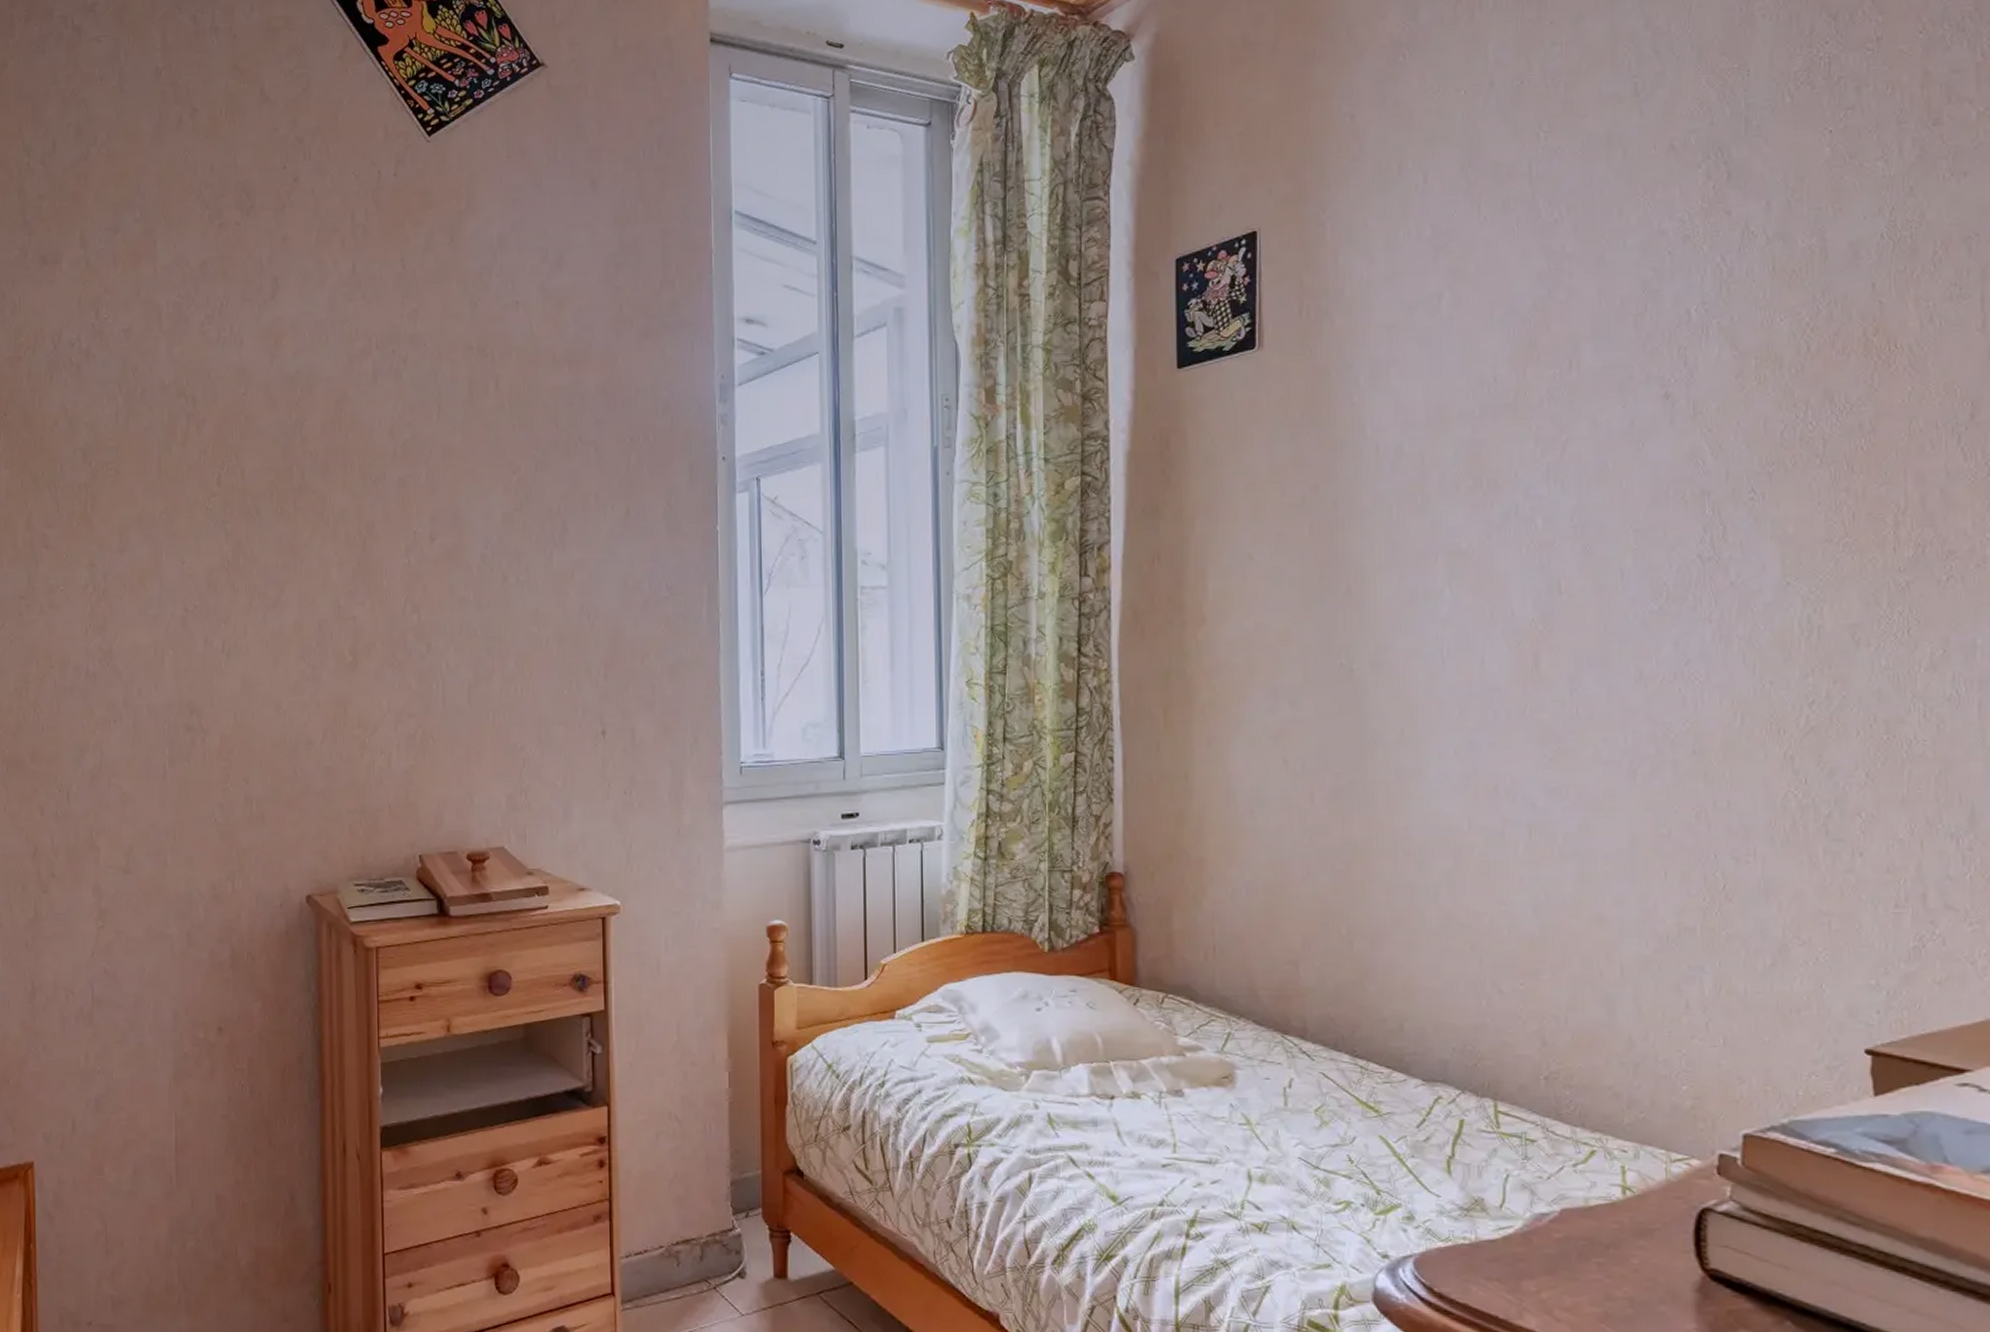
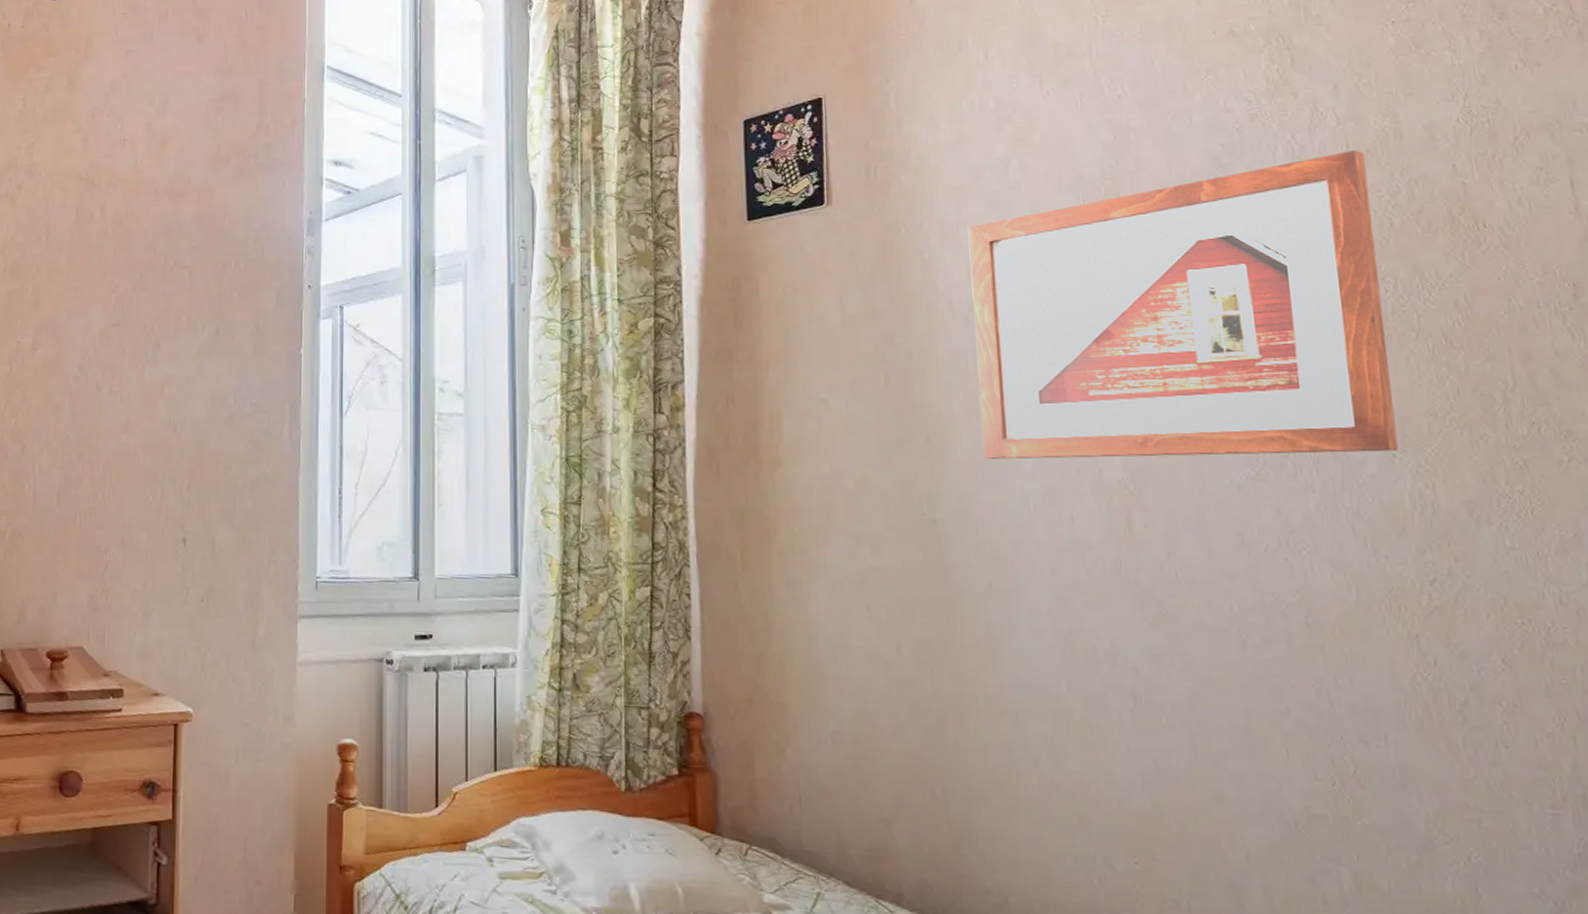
picture frame: none [1397,270,1793,606] -> present [967,149,1399,459]

